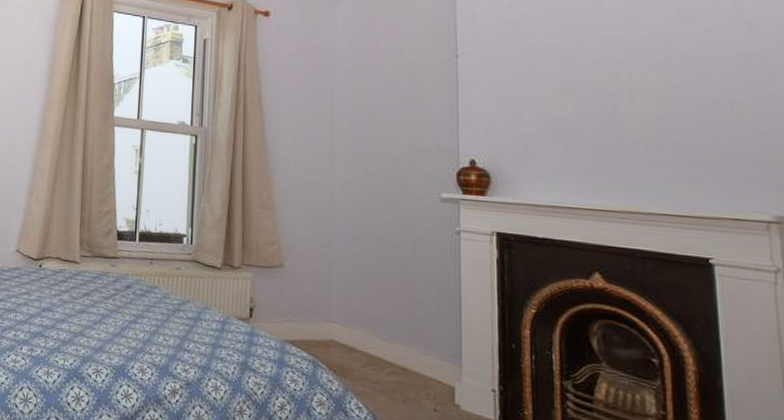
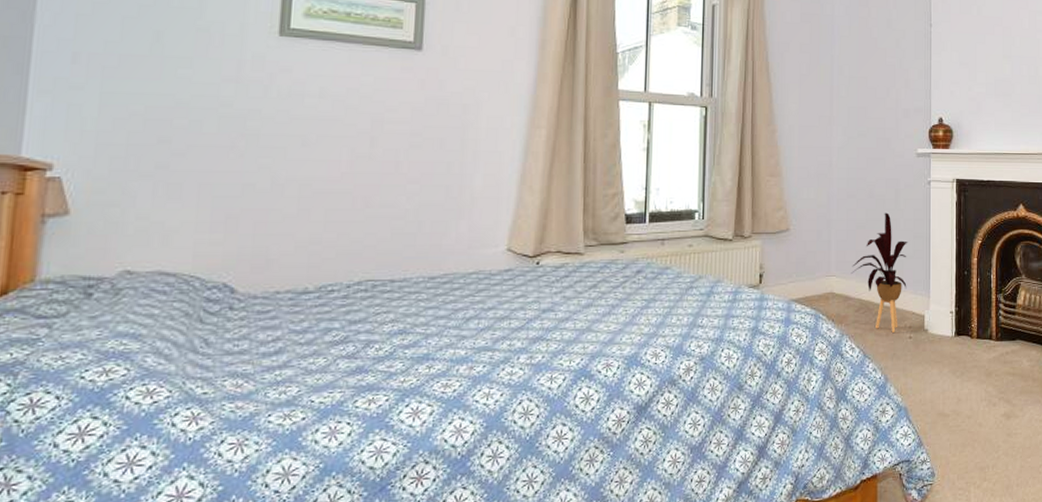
house plant: none [356,261,431,400] -> present [851,212,908,332]

